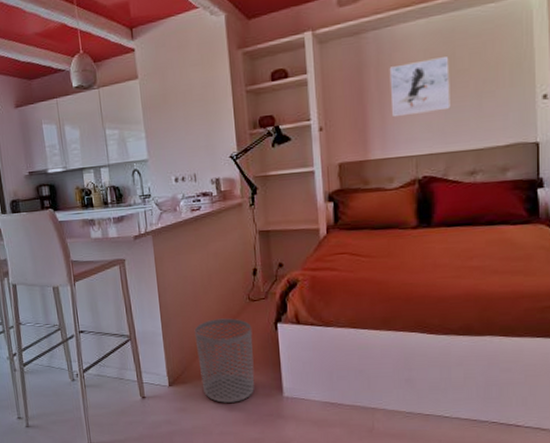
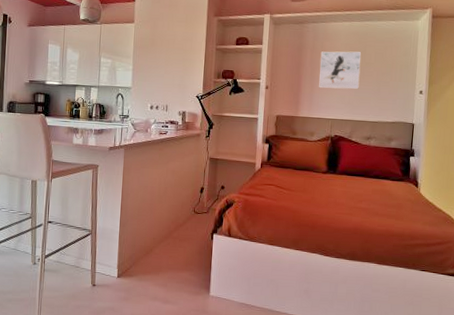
waste bin: present [194,318,255,403] -> none [145,224,193,297]

